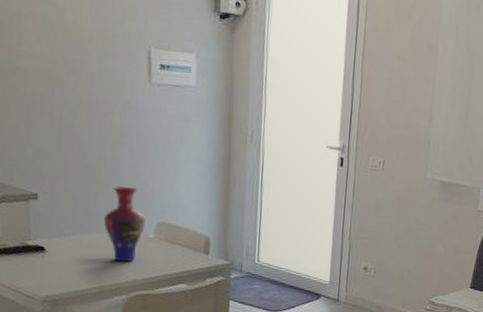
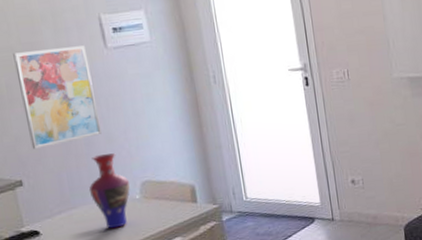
wall art: none [53,66,129,167] -> present [13,45,102,149]

